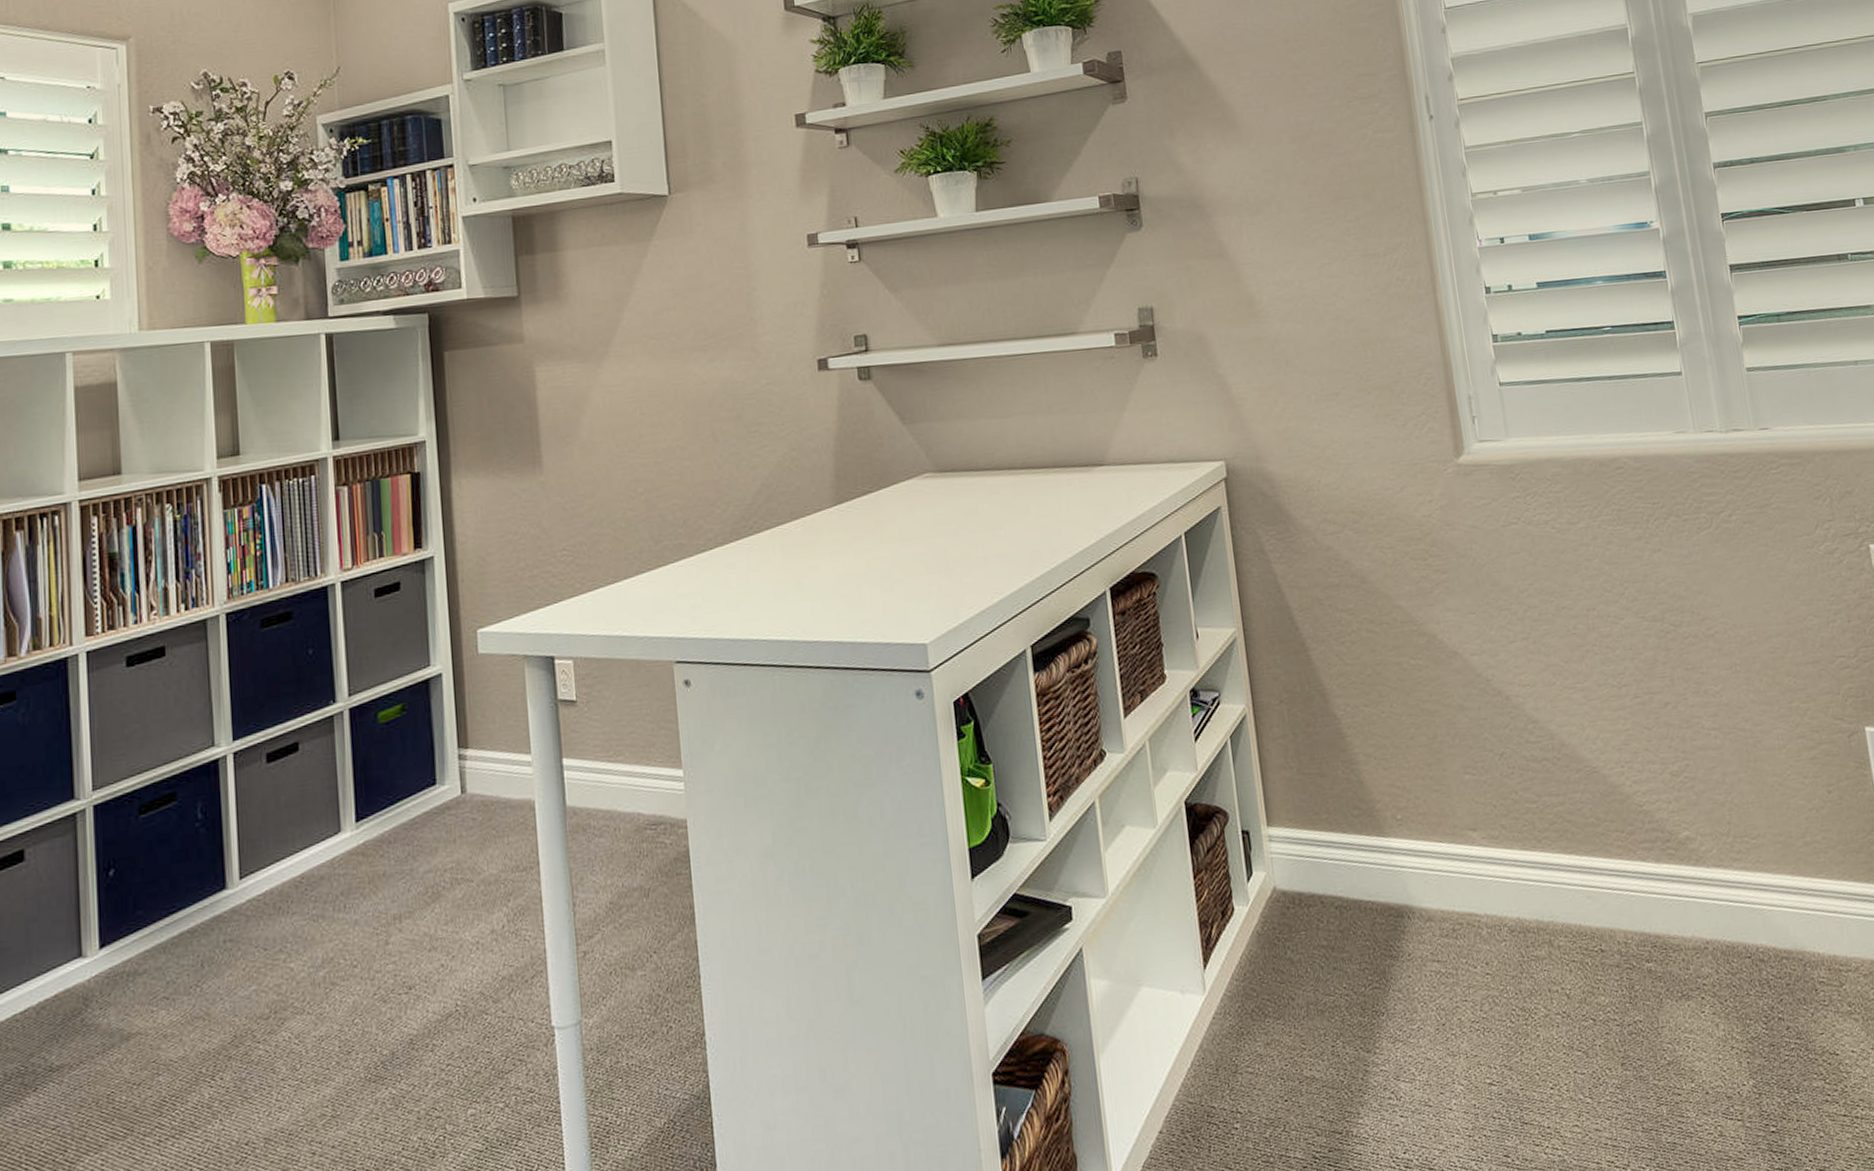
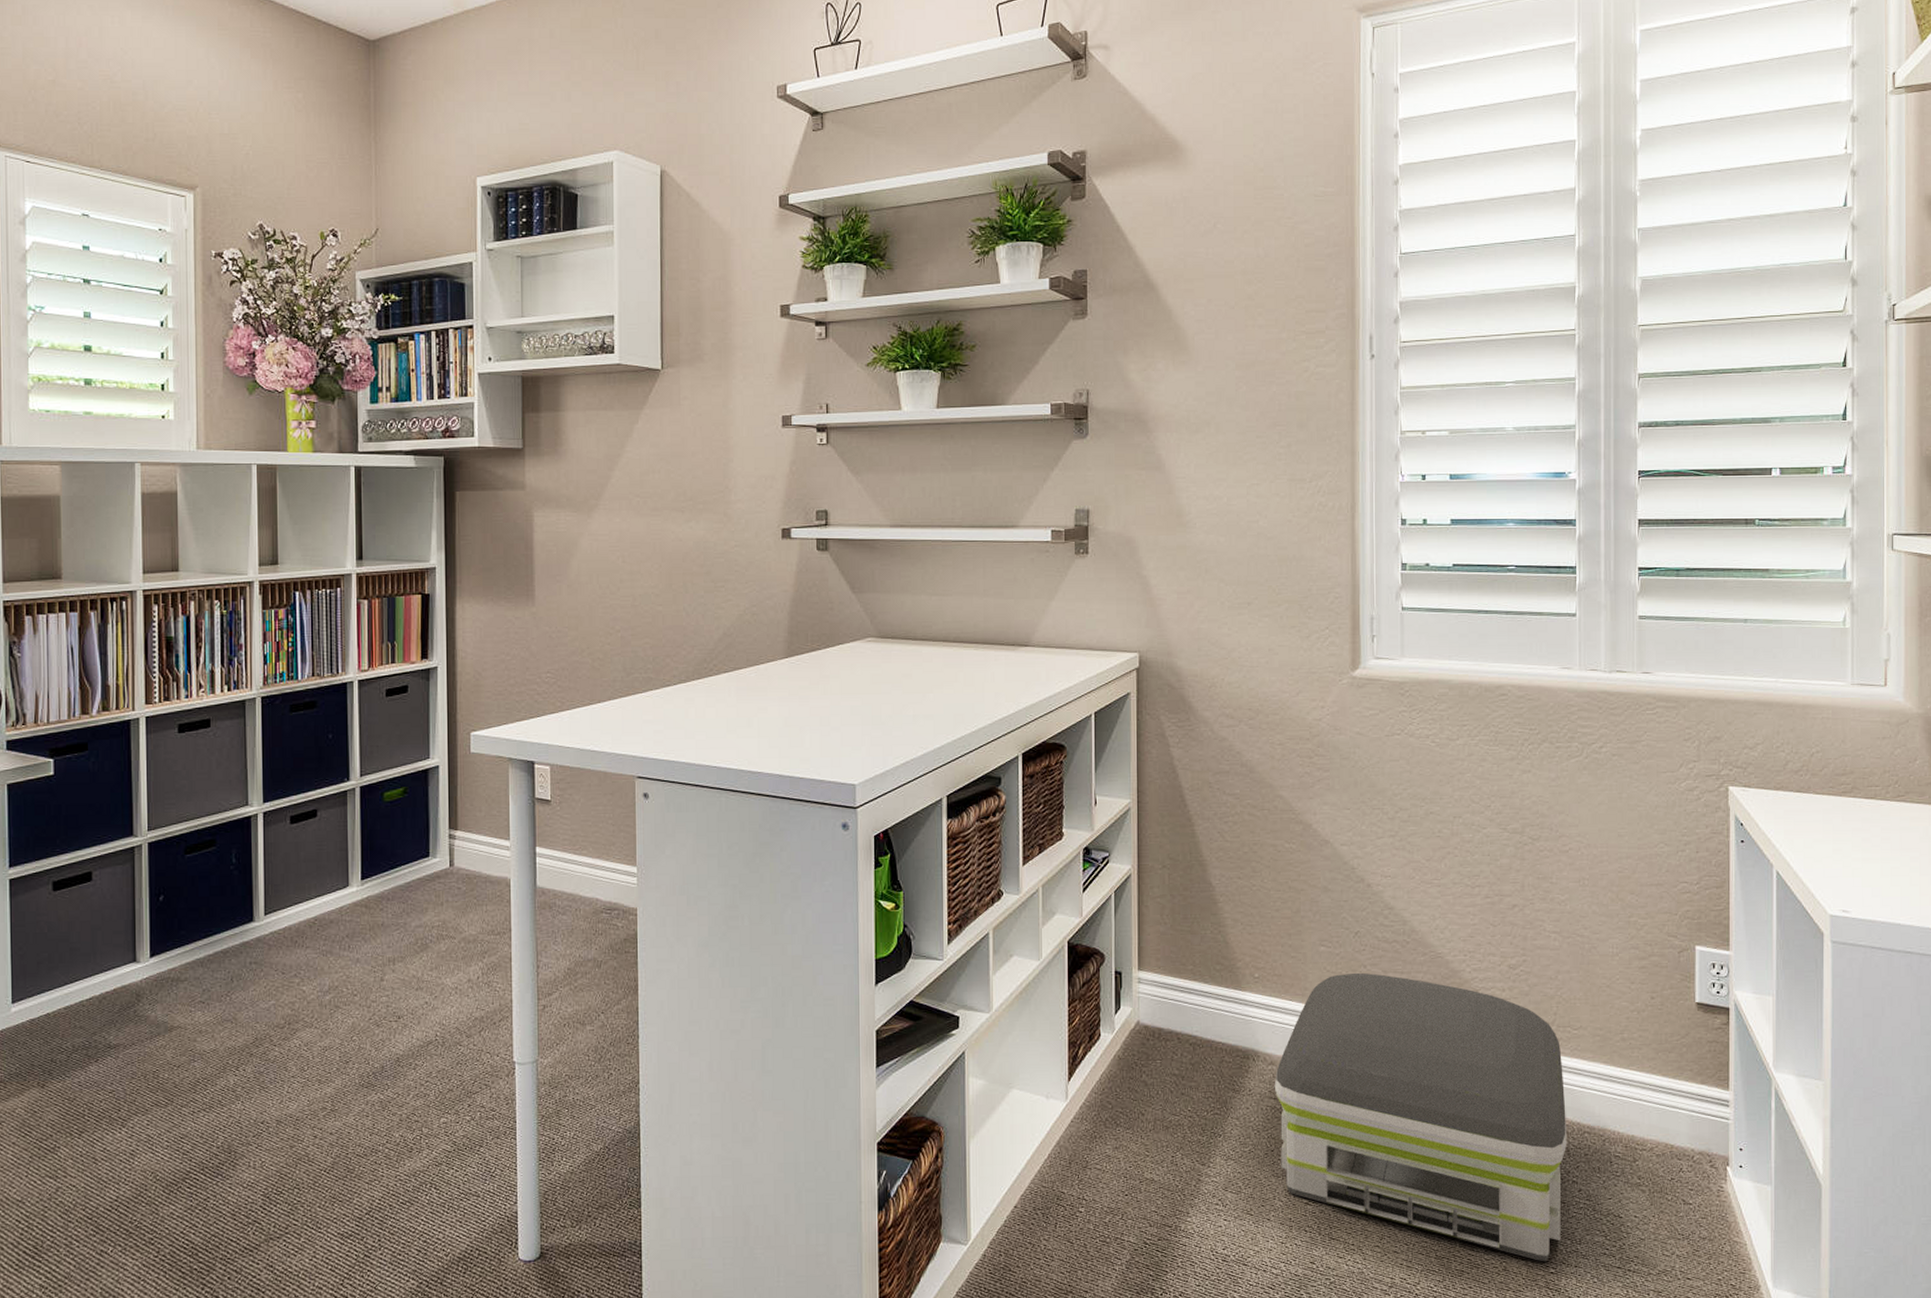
air purifier: none [1435,799,1777,1120] -> present [1274,972,1568,1262]

